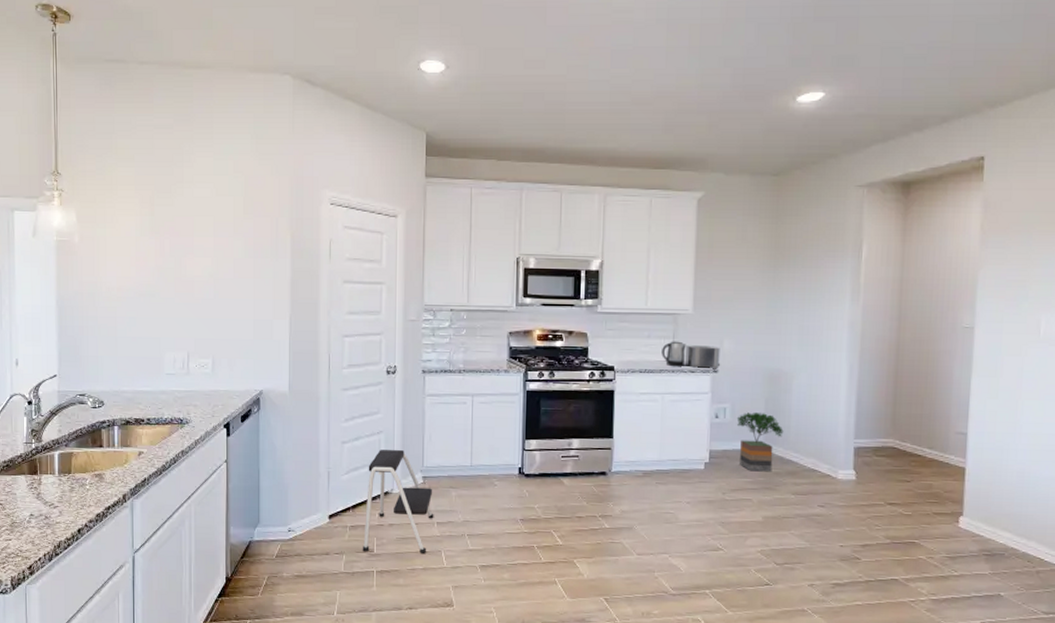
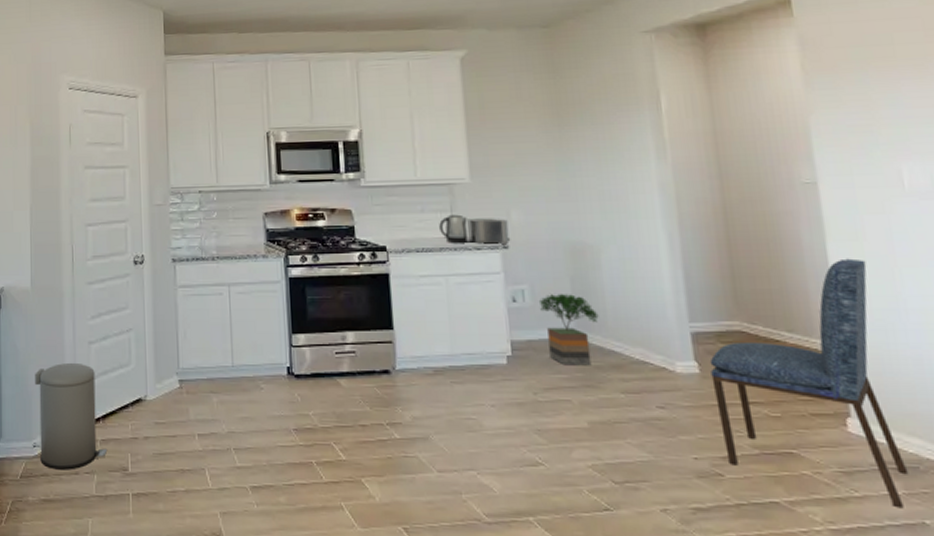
pedal bin: none [291,459,356,551] -> present [35,362,108,470]
step stool: present [362,449,434,554] -> none [115,349,194,472]
dining chair: none [864,391,999,584] -> present [709,258,909,509]

